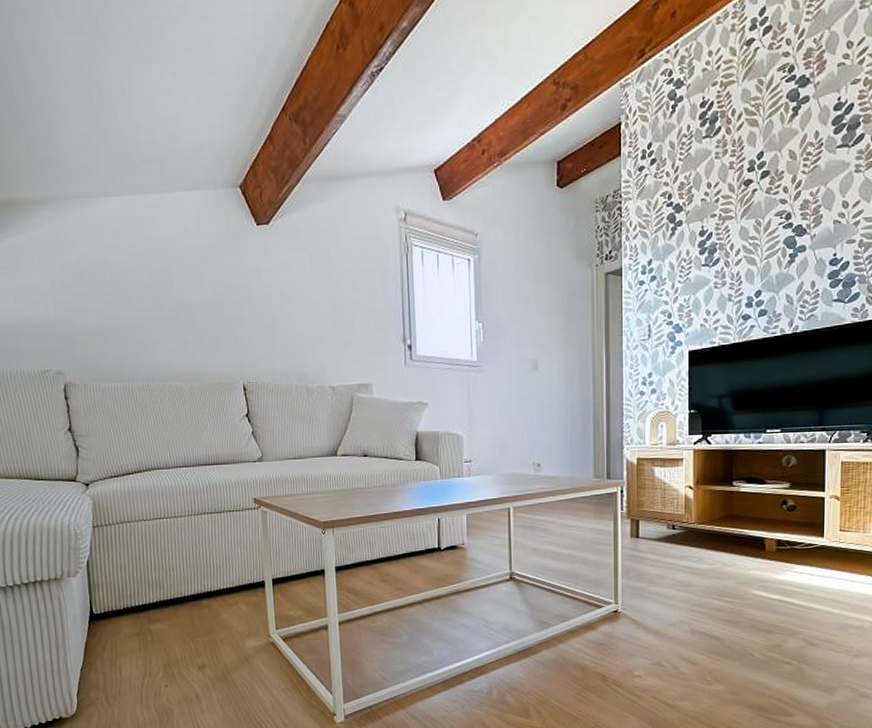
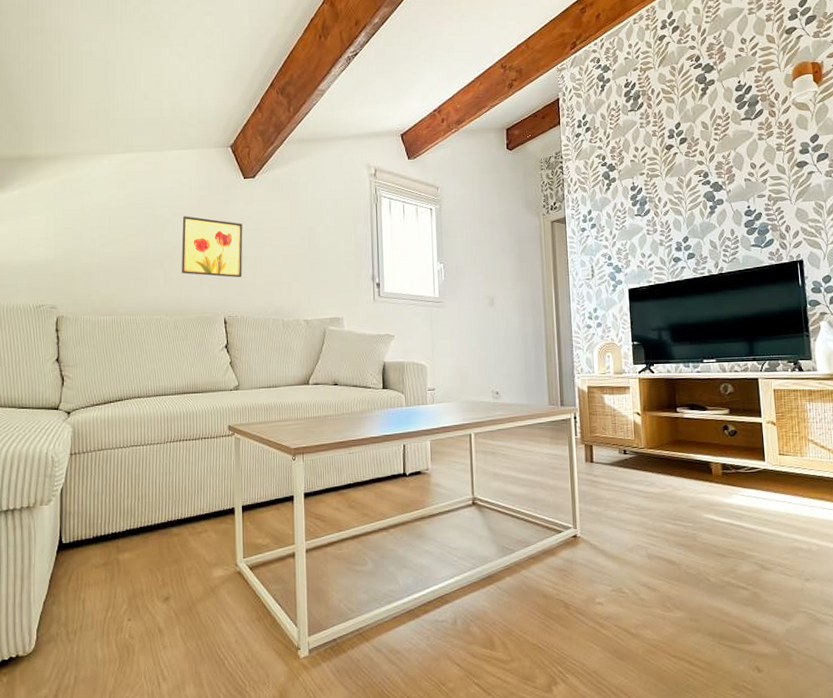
wall art: none [191,269,261,340] -> present [182,216,243,278]

